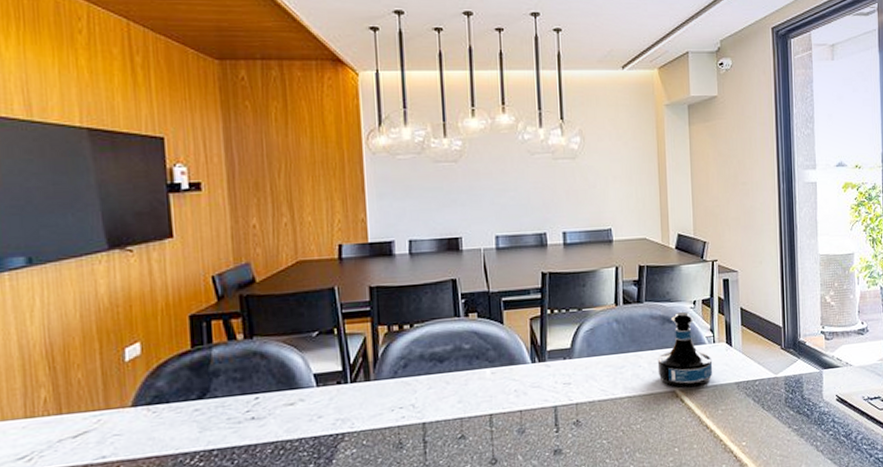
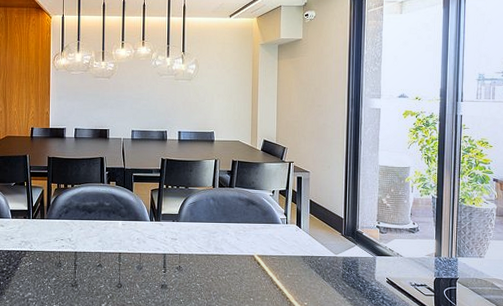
tequila bottle: present [657,312,713,389] -> none [241,198,285,255]

